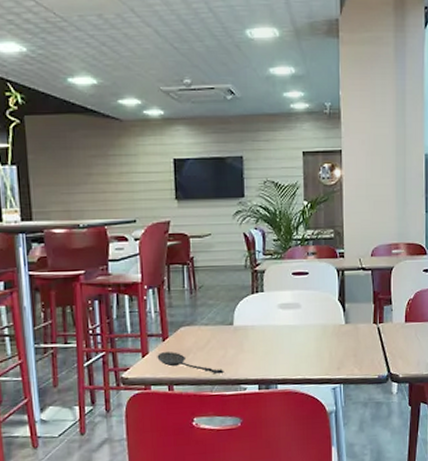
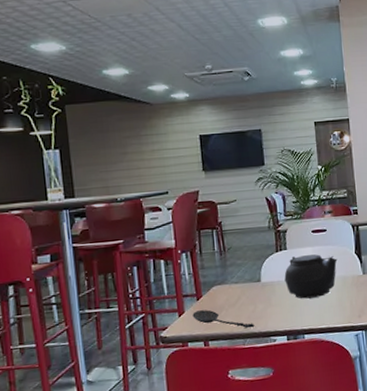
teapot: none [259,299,319,346] -> present [284,254,338,299]

